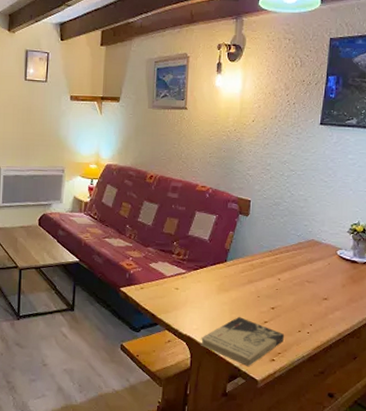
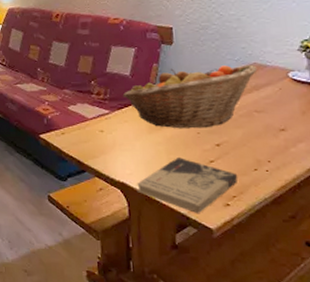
fruit basket: none [199,237,314,293] -> present [122,64,258,129]

